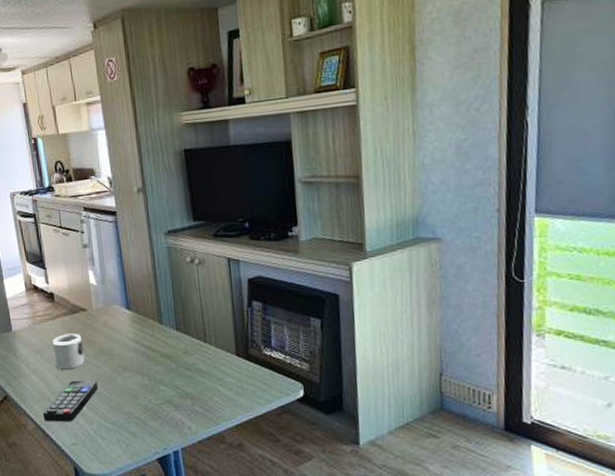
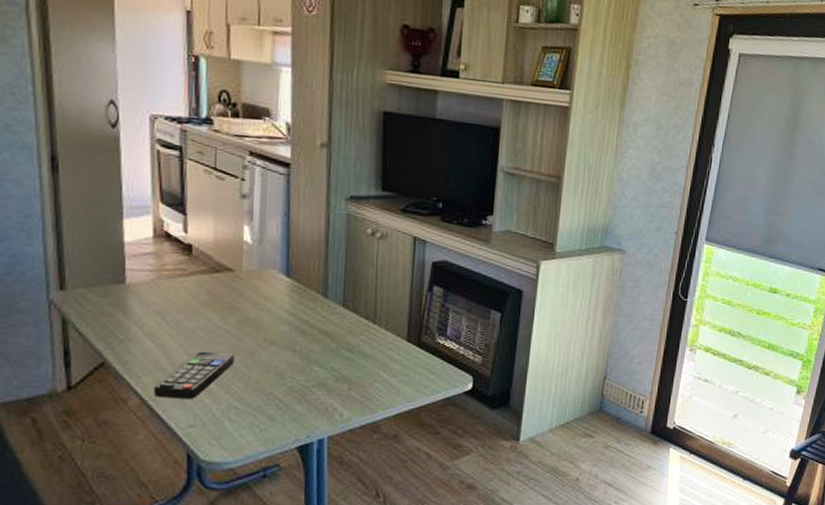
mug: present [53,333,85,370] -> none [181,295,223,338]

